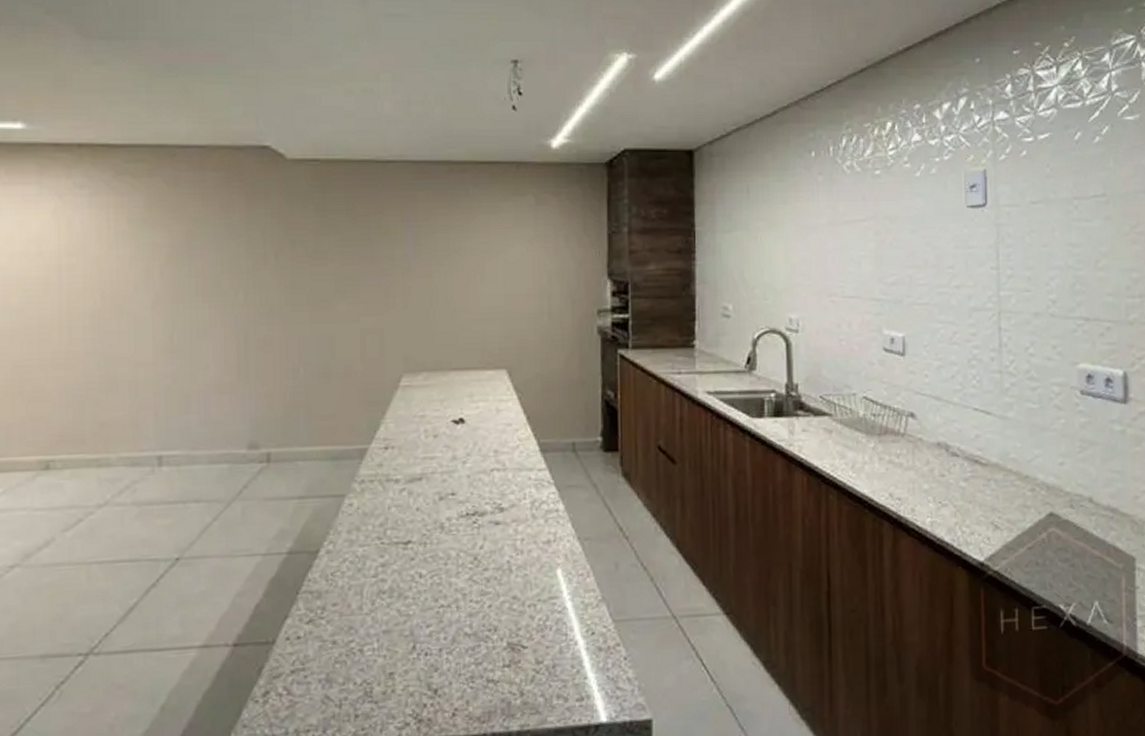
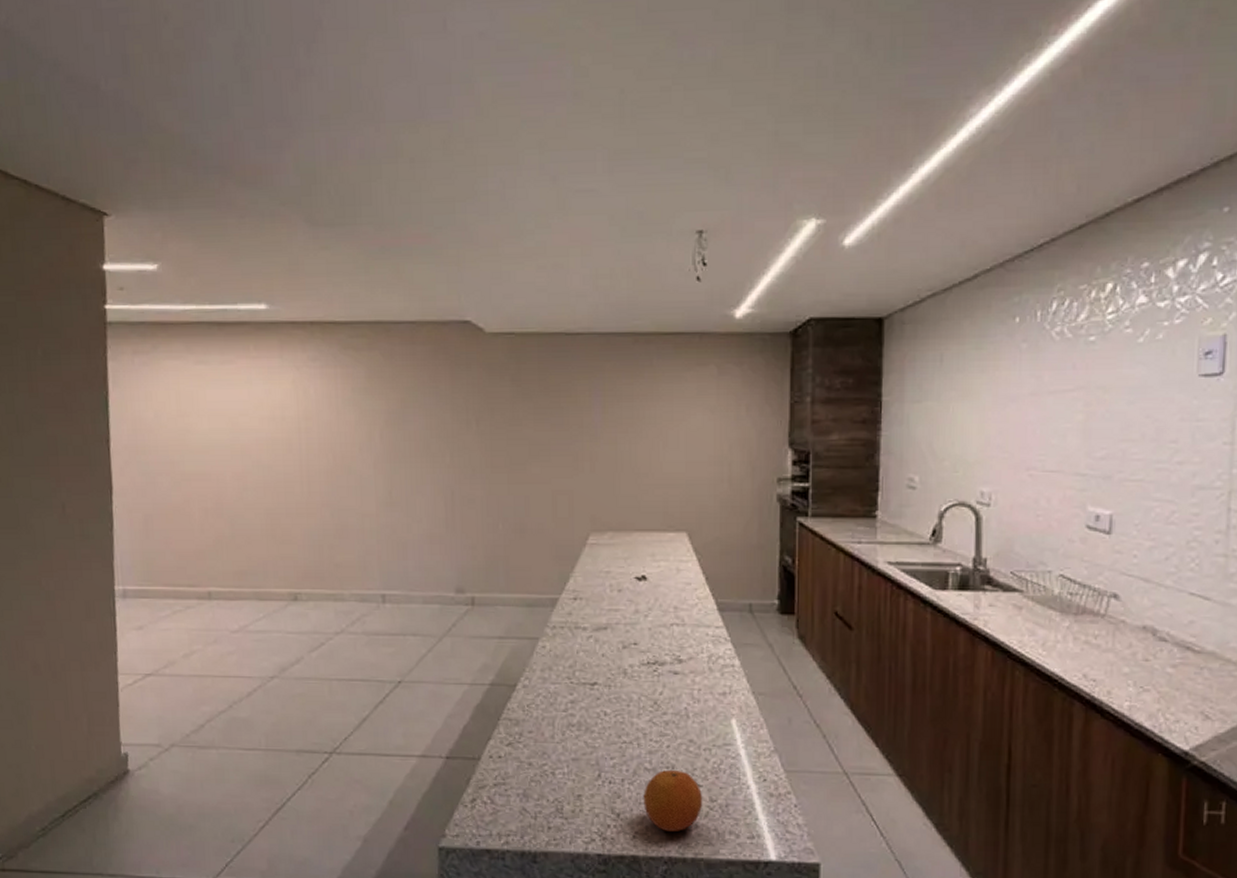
fruit: none [463,632,529,704] -> present [643,770,703,832]

